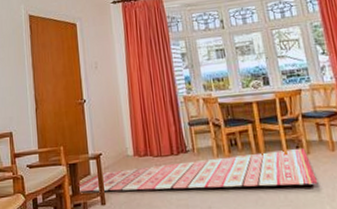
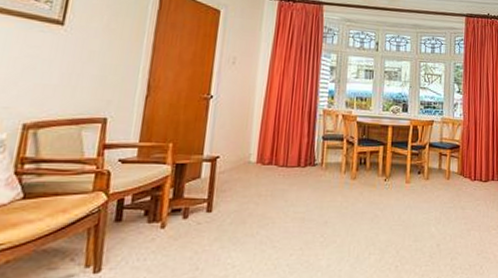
rug: present [78,149,317,192] -> none [182,174,429,208]

